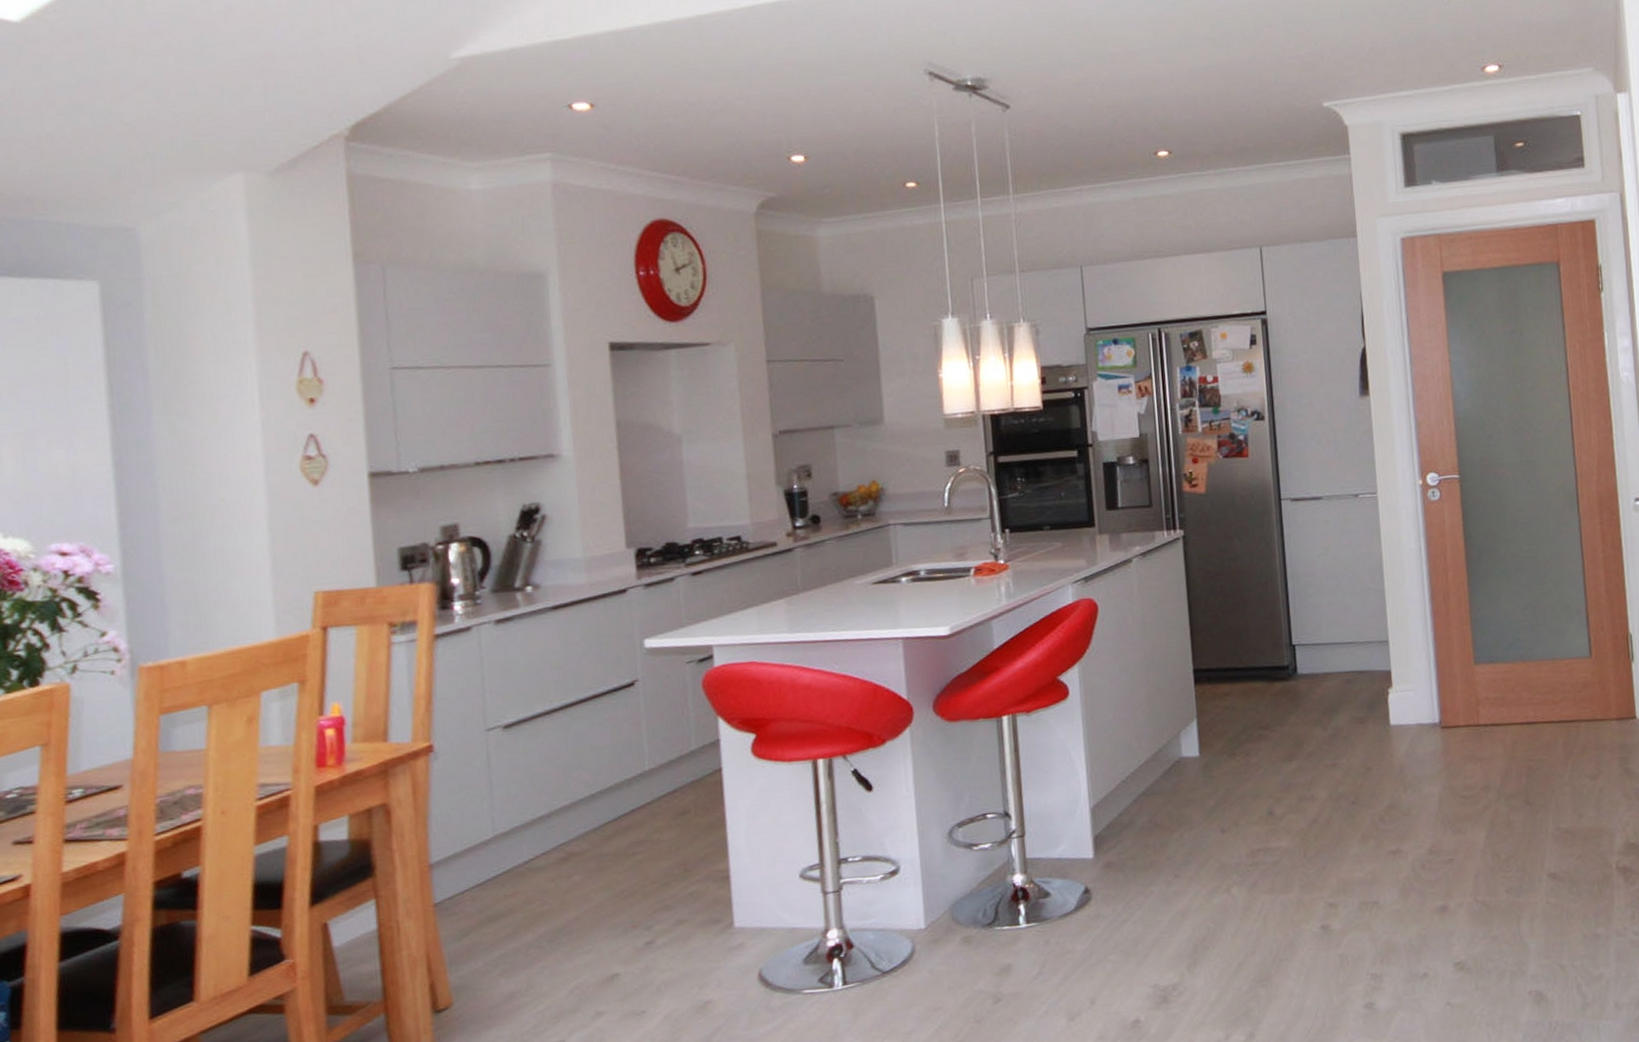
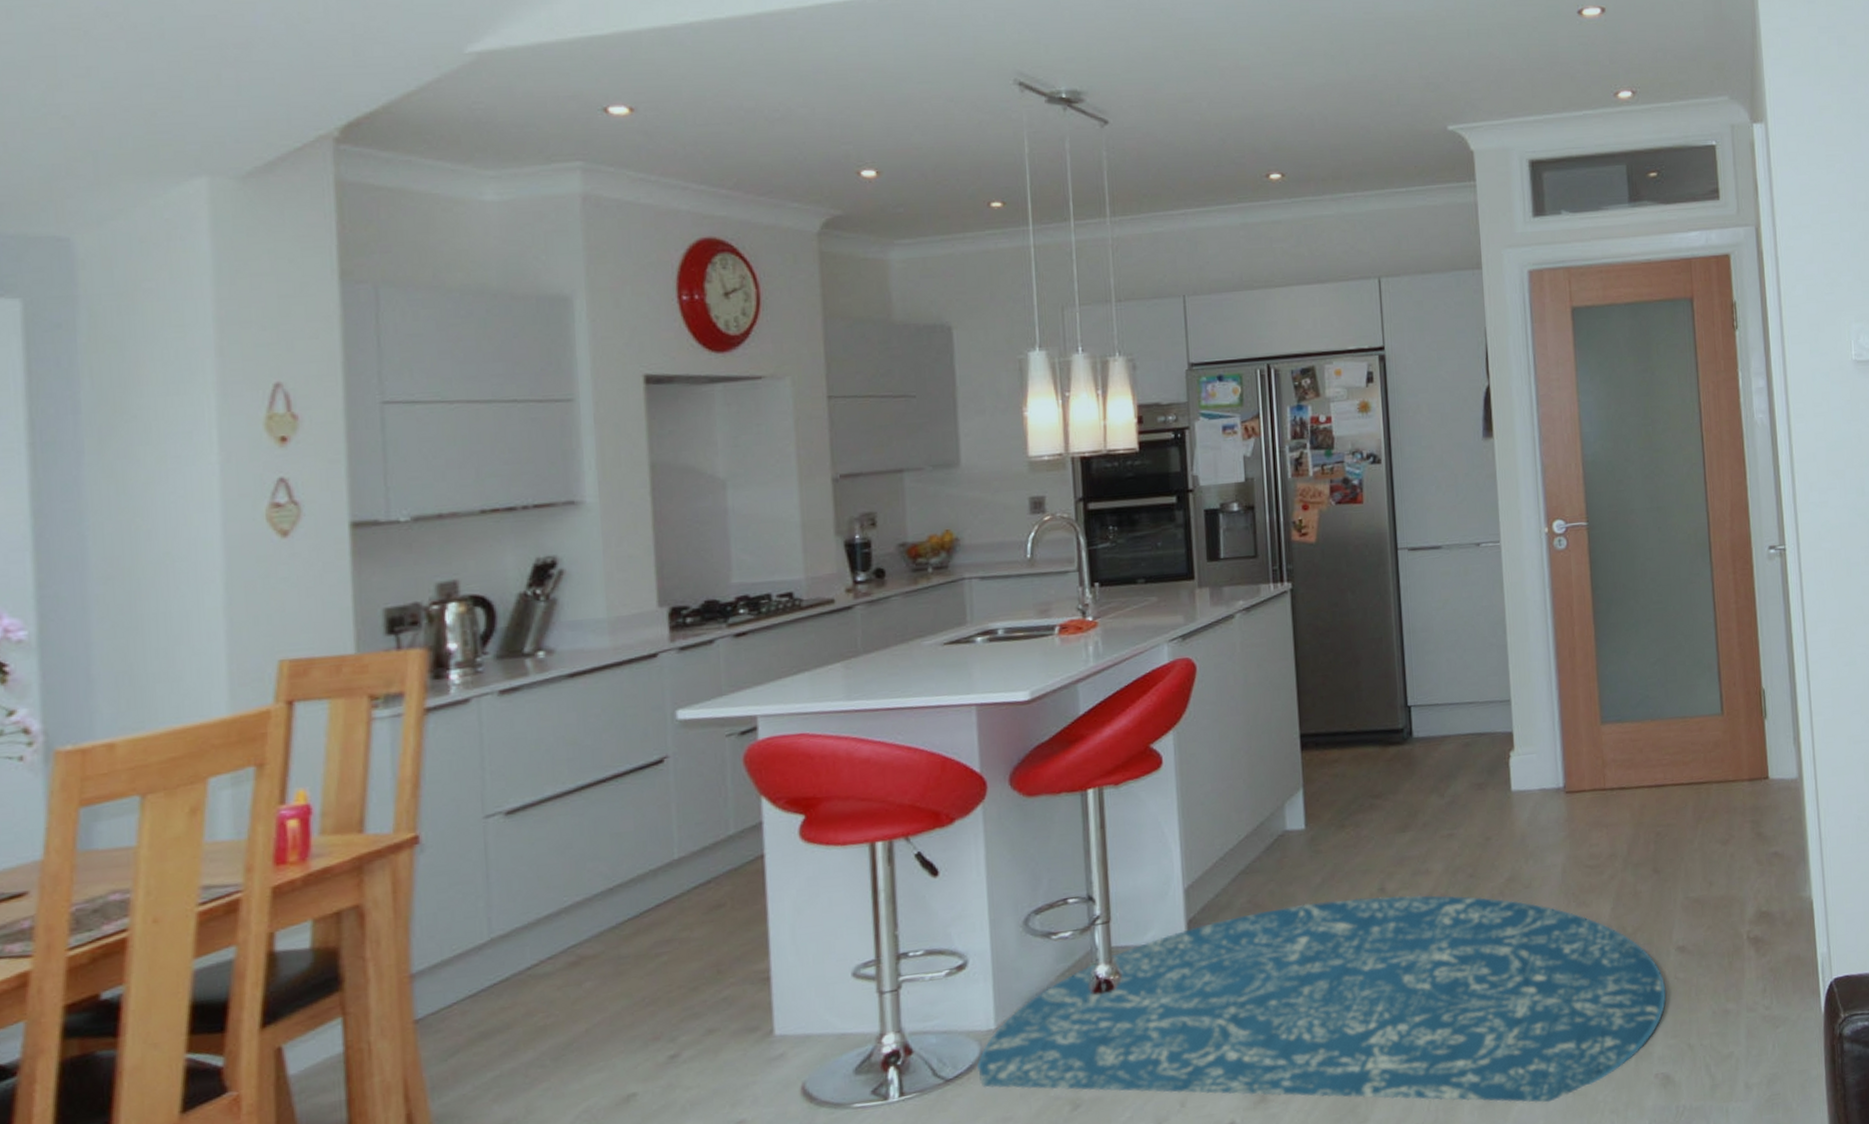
rug: none [910,819,1539,1014] -> present [977,895,1666,1103]

